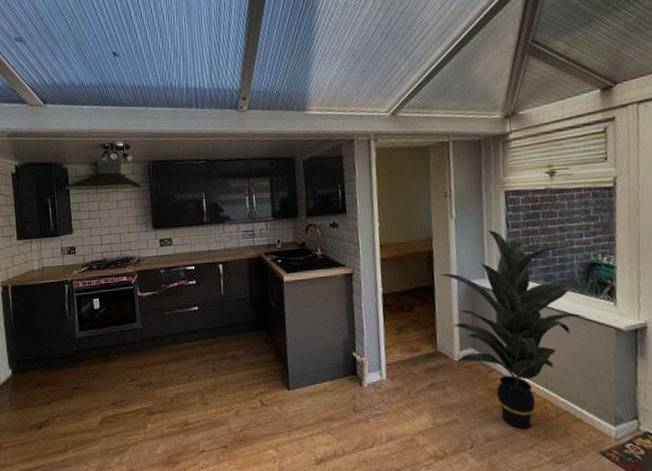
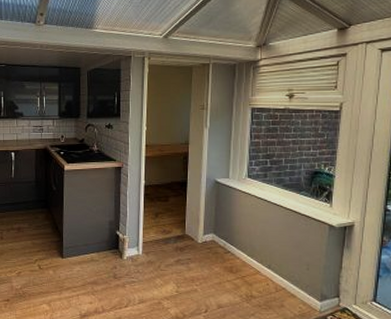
indoor plant: present [440,230,589,430] -> none [193,139,311,301]

